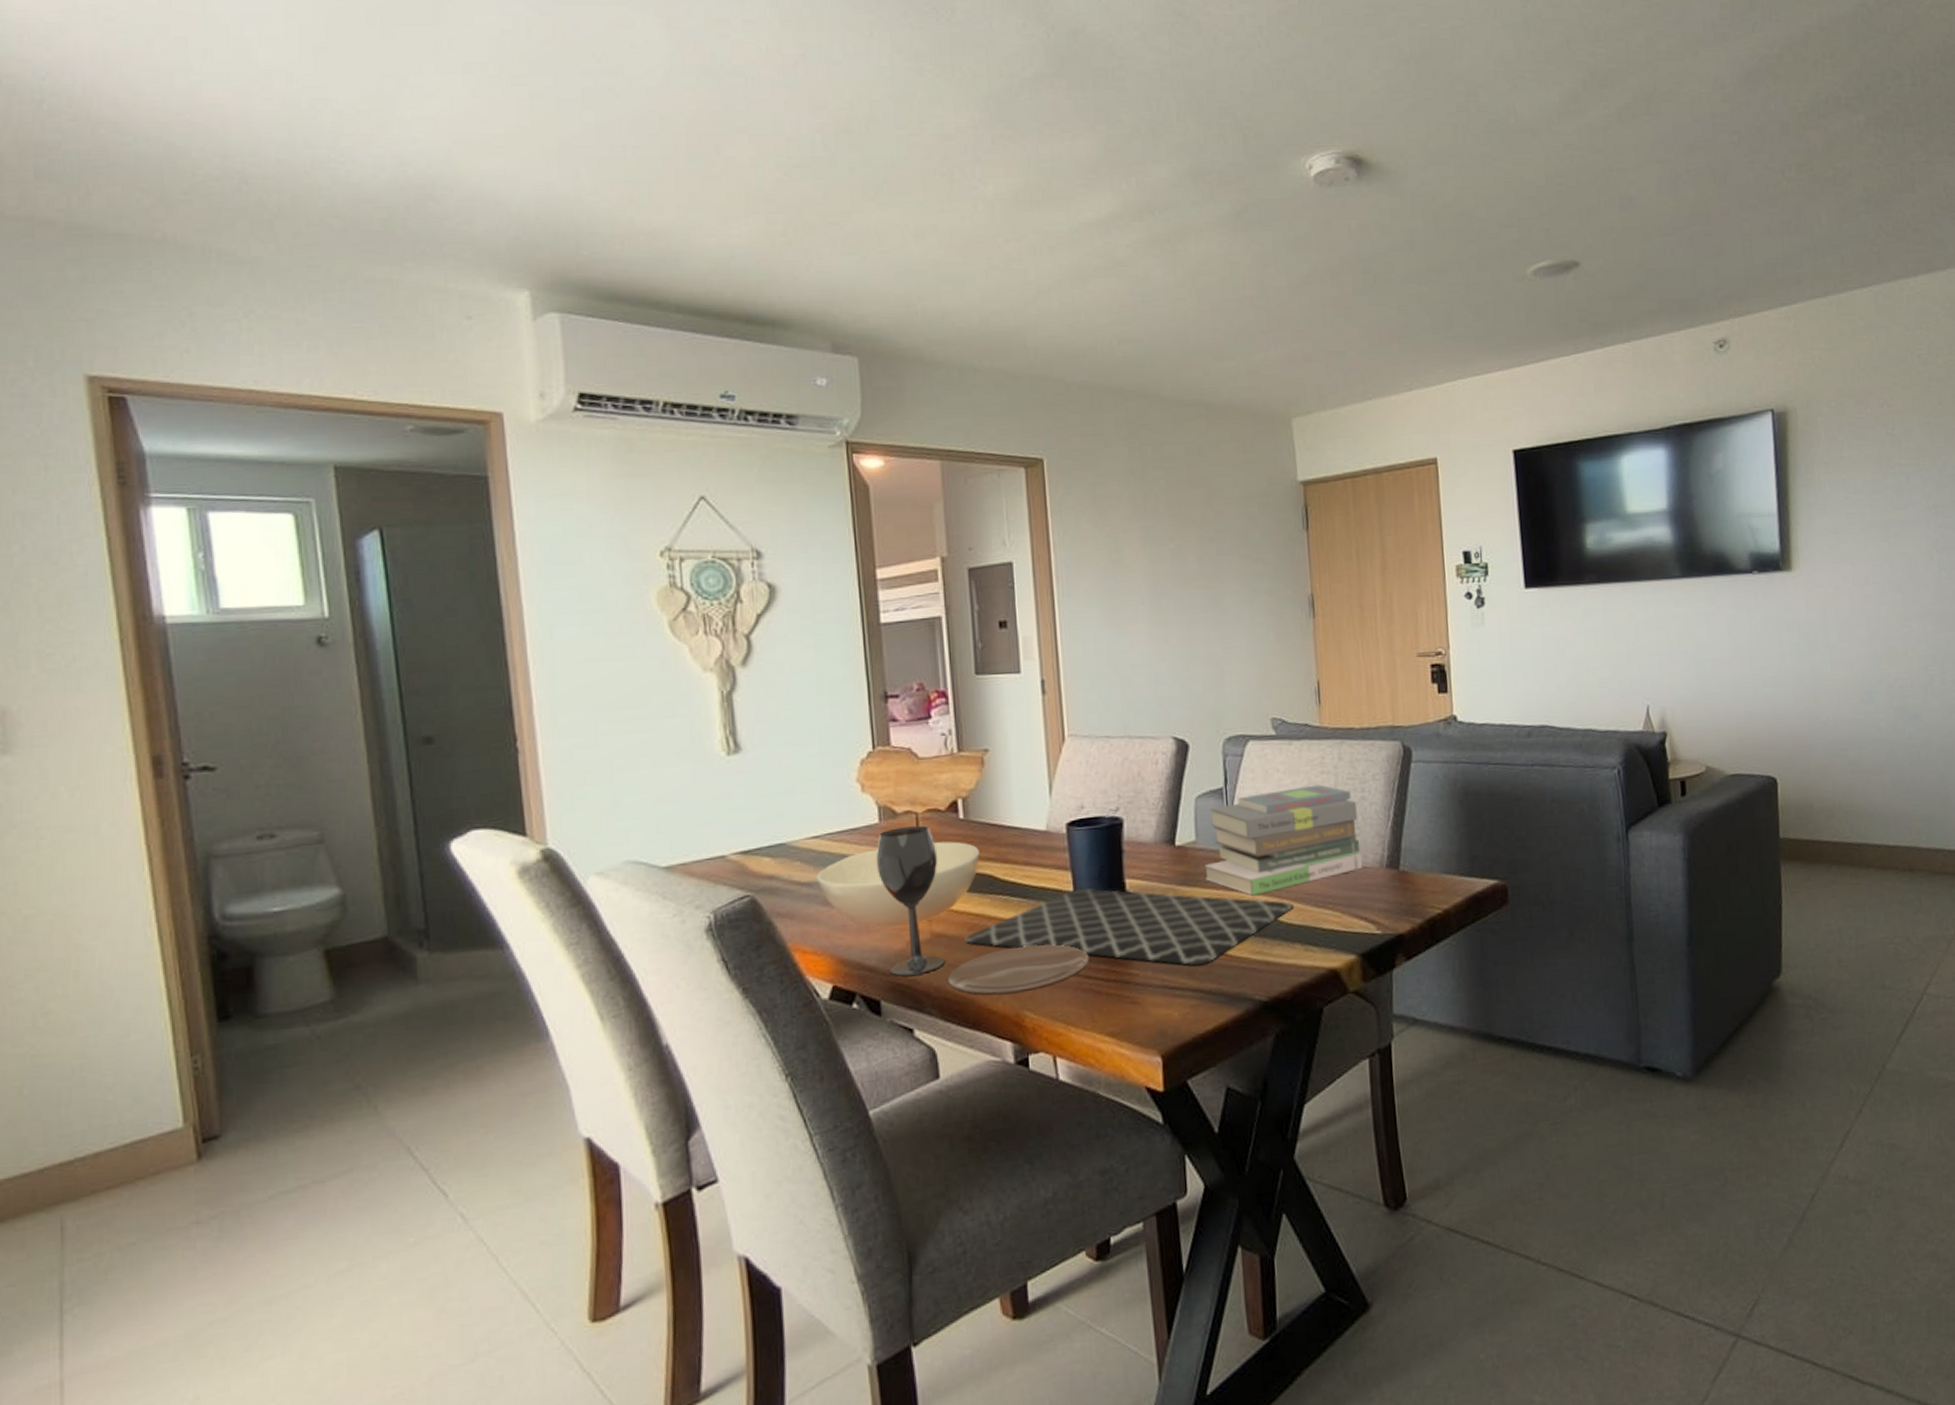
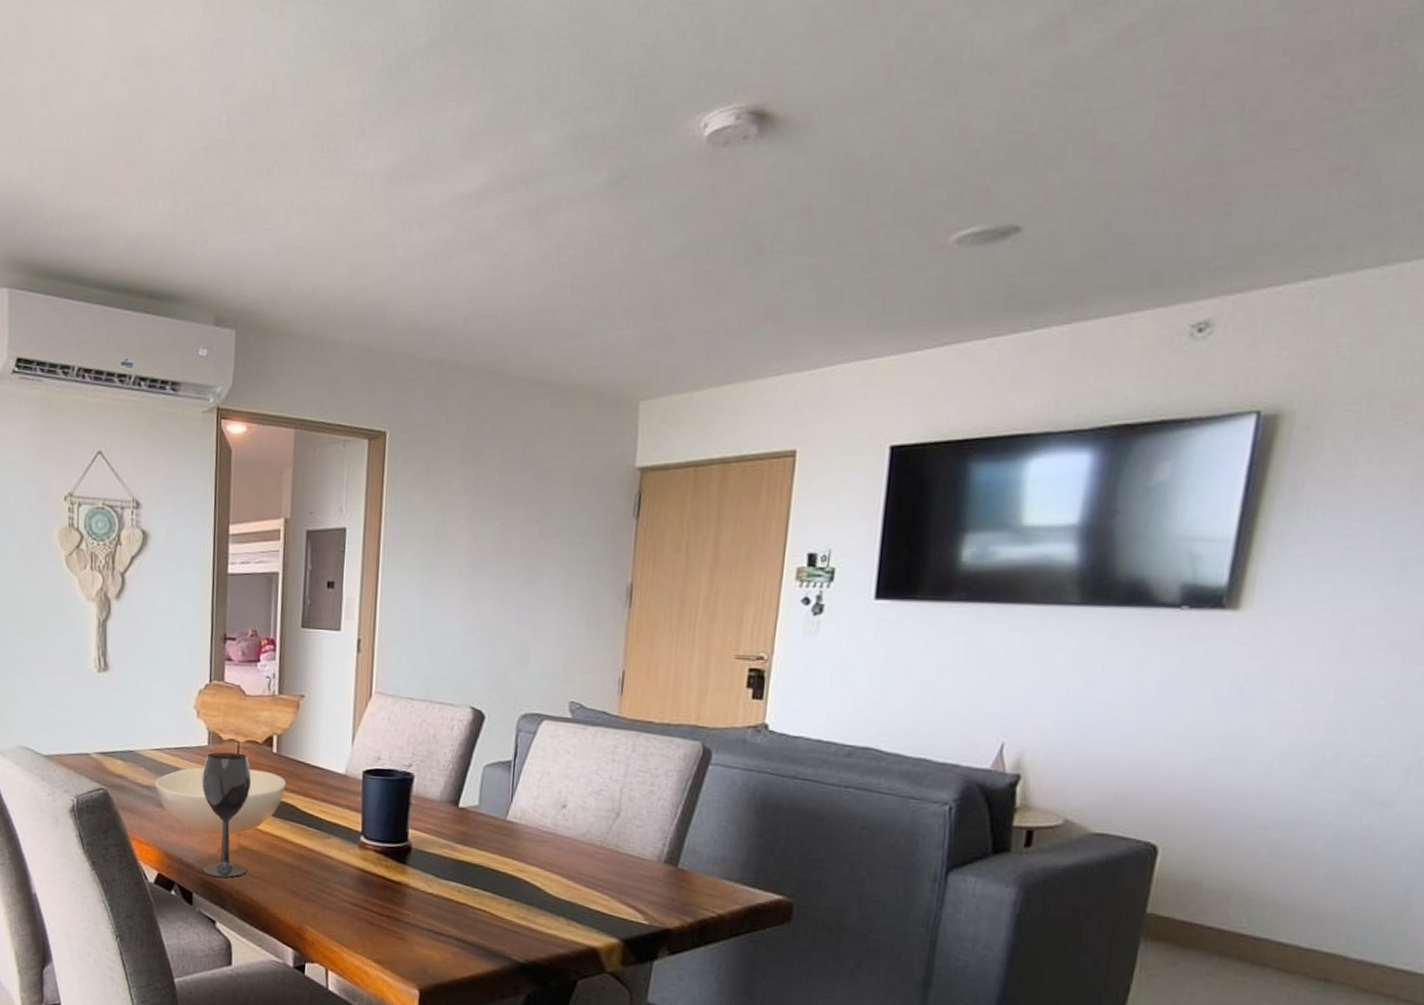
plate: present [948,943,1090,996] -> none [248,869,368,911]
placemat: present [965,887,1294,967] -> none [265,830,564,918]
books: present [1204,784,1363,896] -> none [482,771,644,866]

